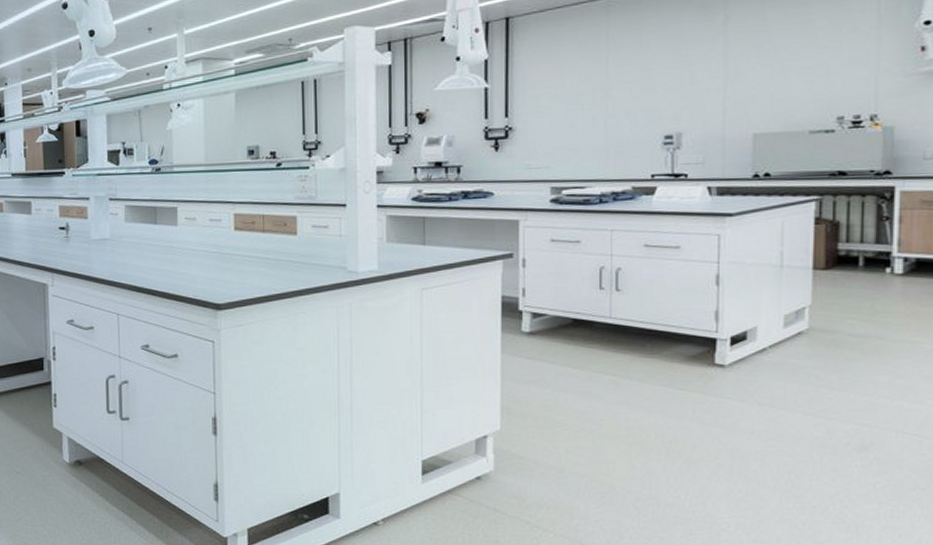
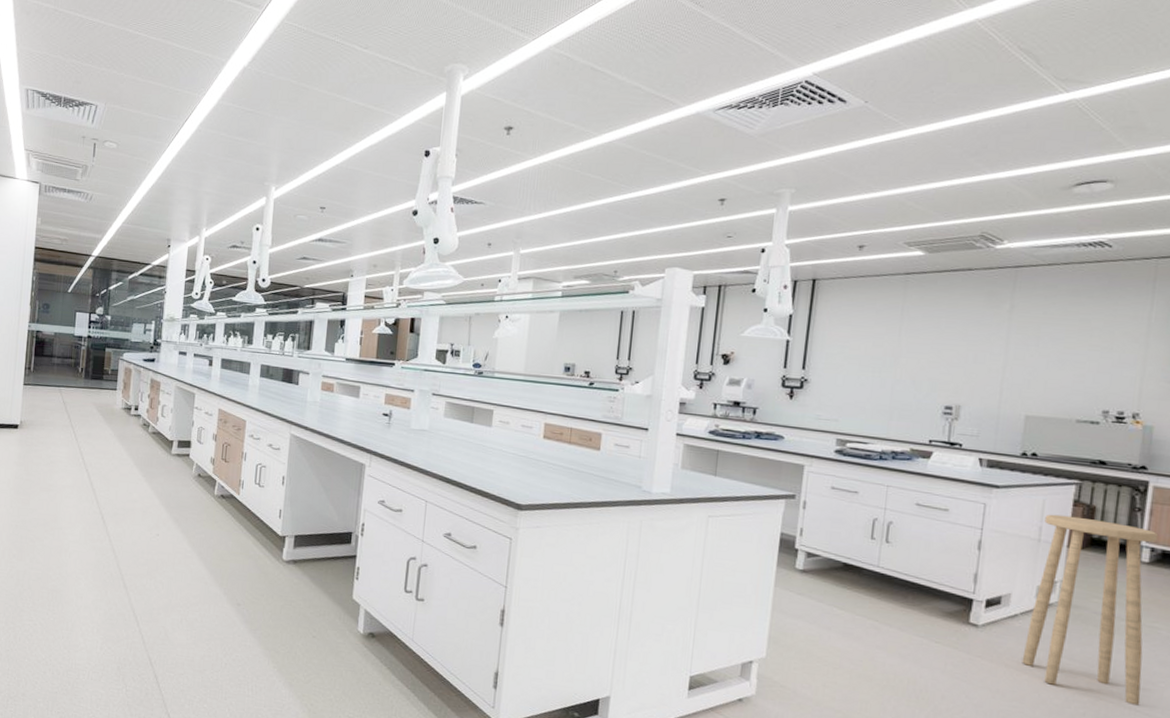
stool: none [776,235,911,427] -> present [1022,514,1159,706]

